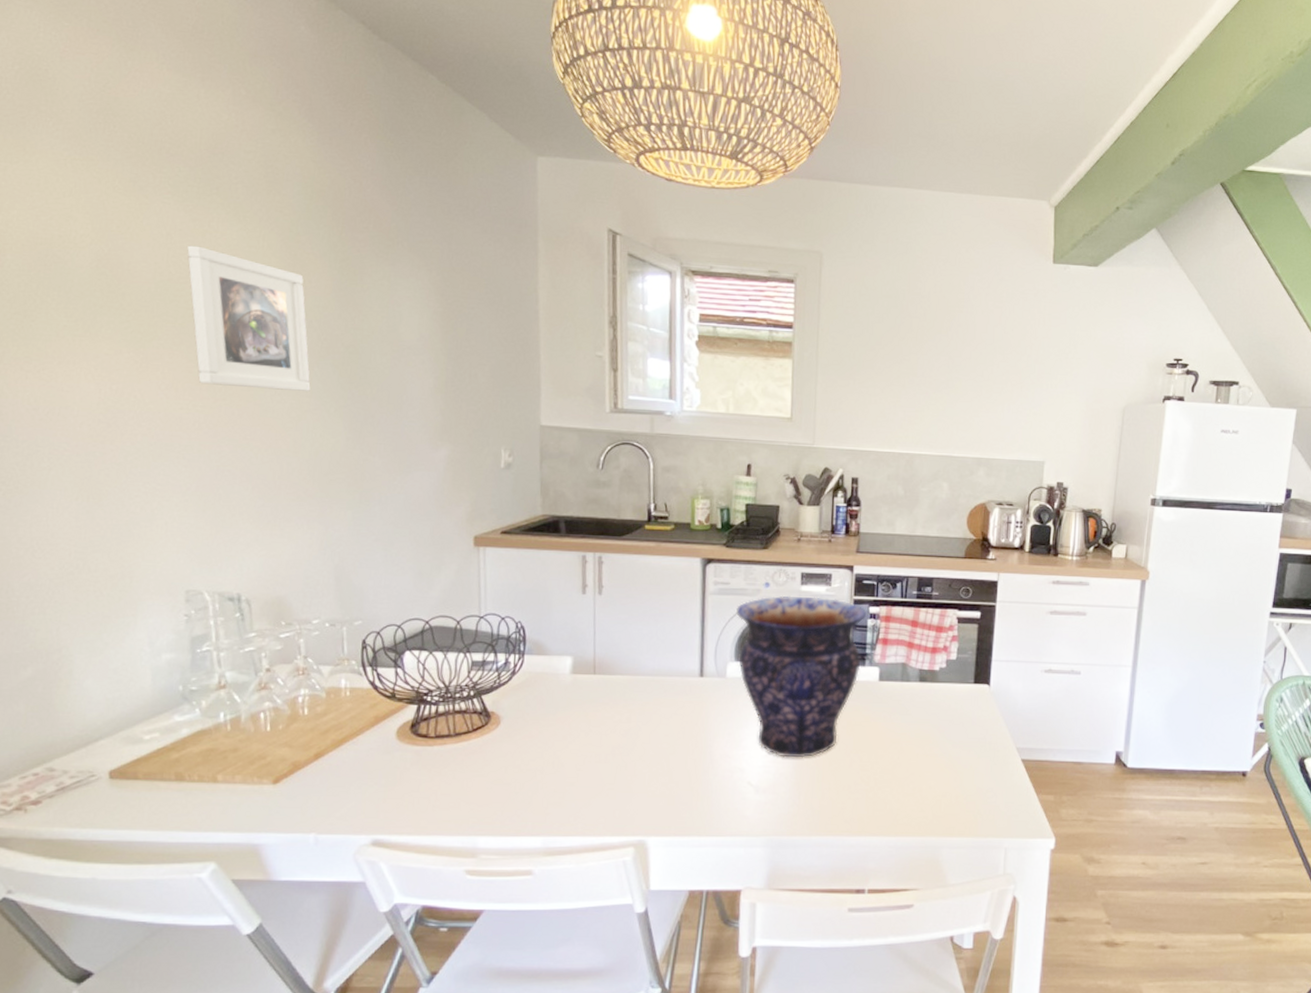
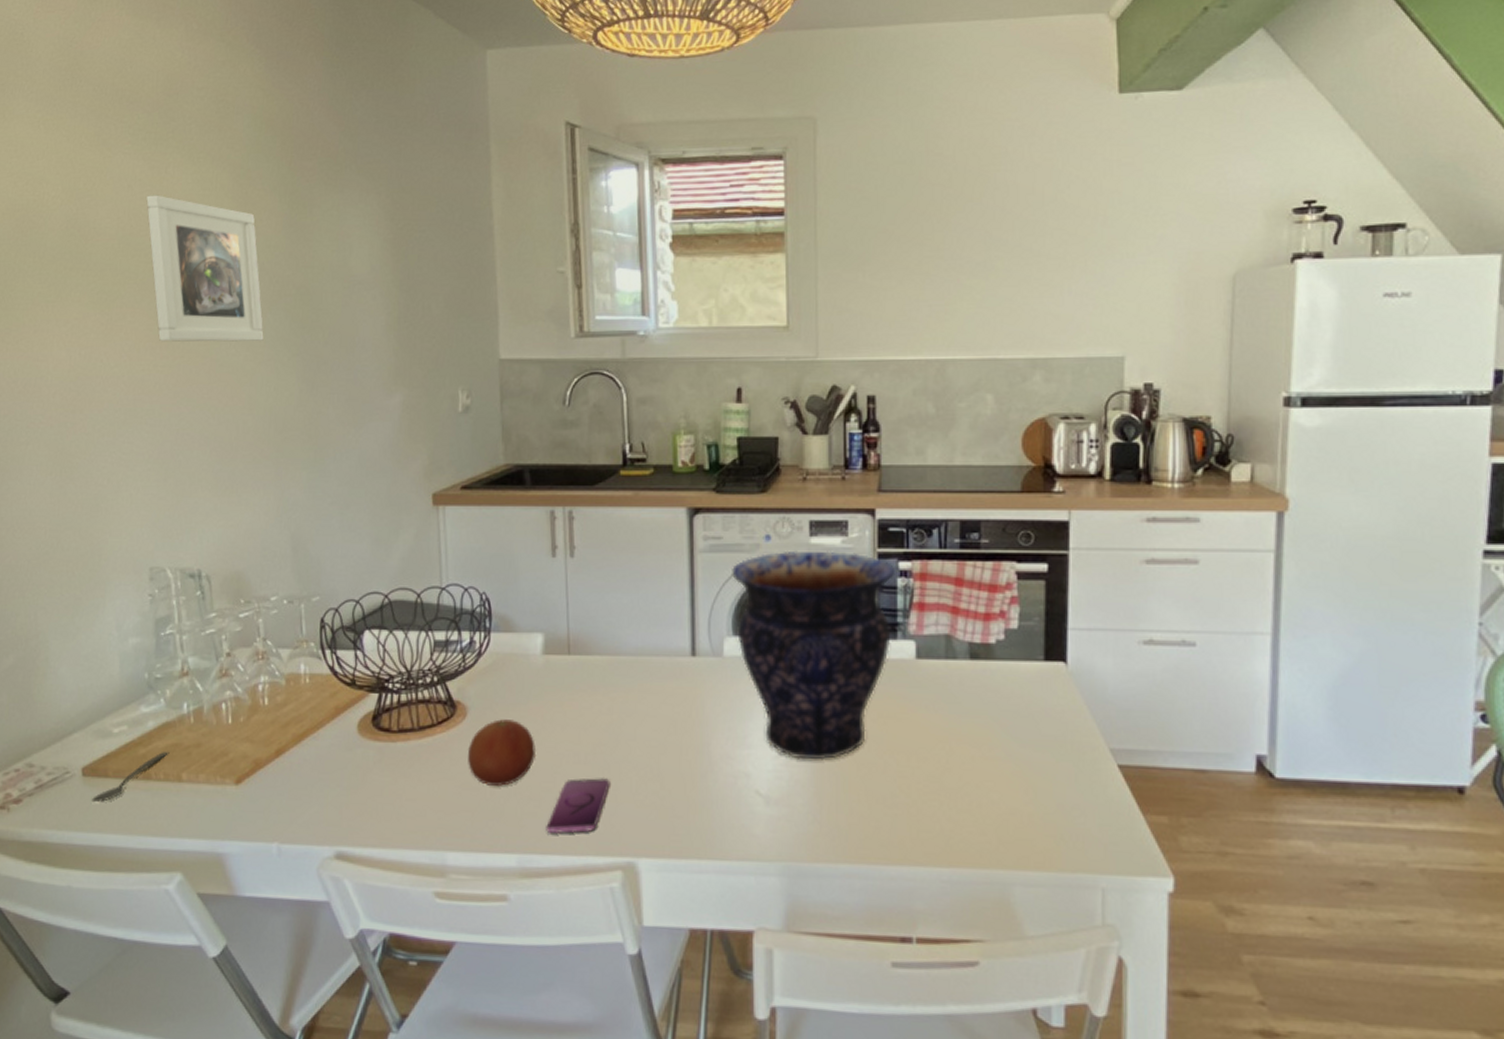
spoon: none [118,755,205,803] -> present [91,751,170,803]
fruit: none [500,727,563,782] -> present [468,719,537,786]
smartphone: none [569,774,627,819] -> present [546,778,610,834]

